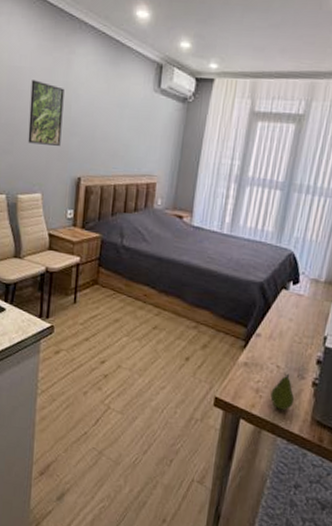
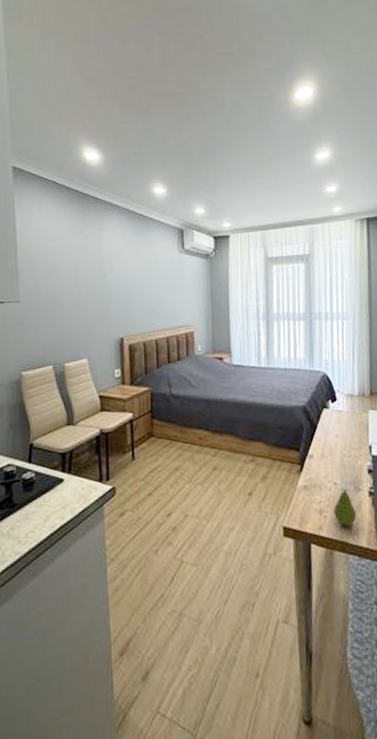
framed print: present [28,80,65,146] -> none [66,257,101,314]

